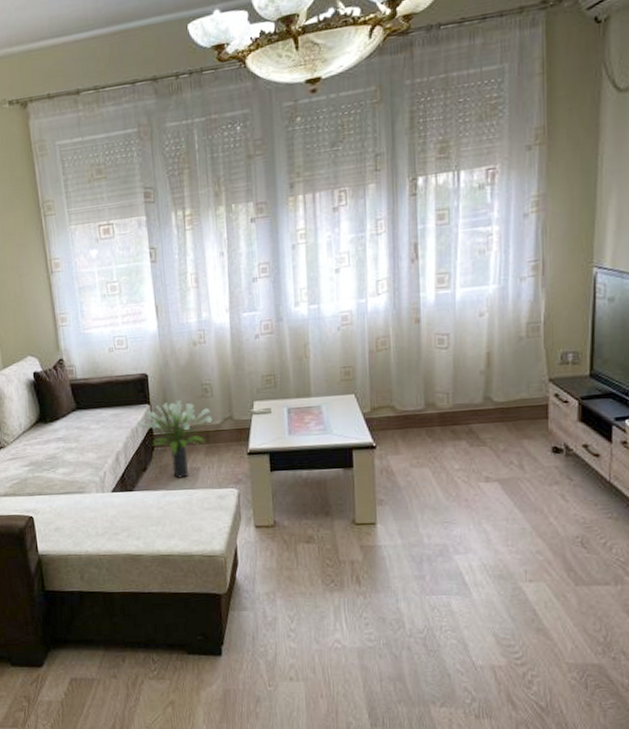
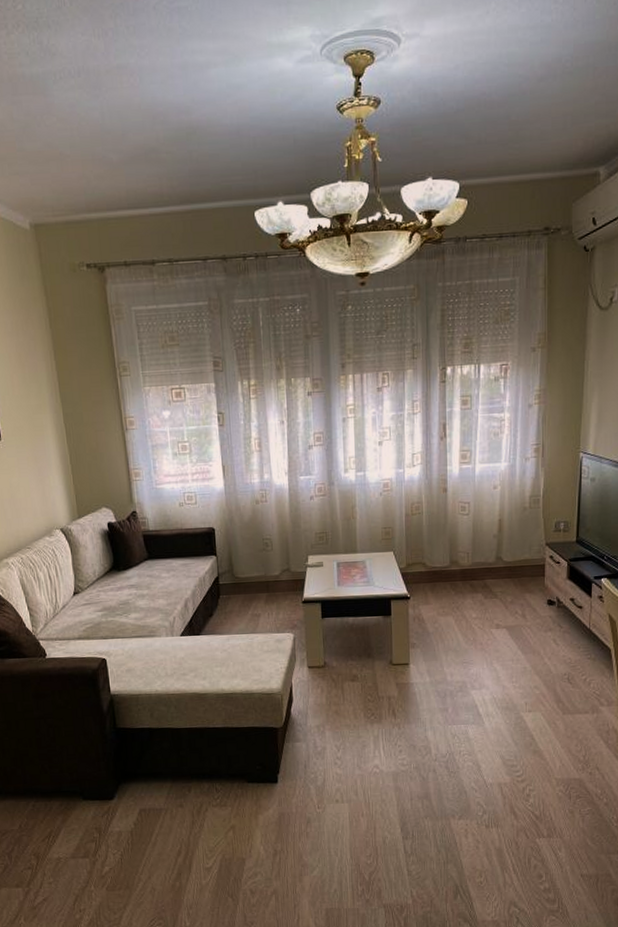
potted plant: present [138,399,212,478] -> none [205,552,272,624]

